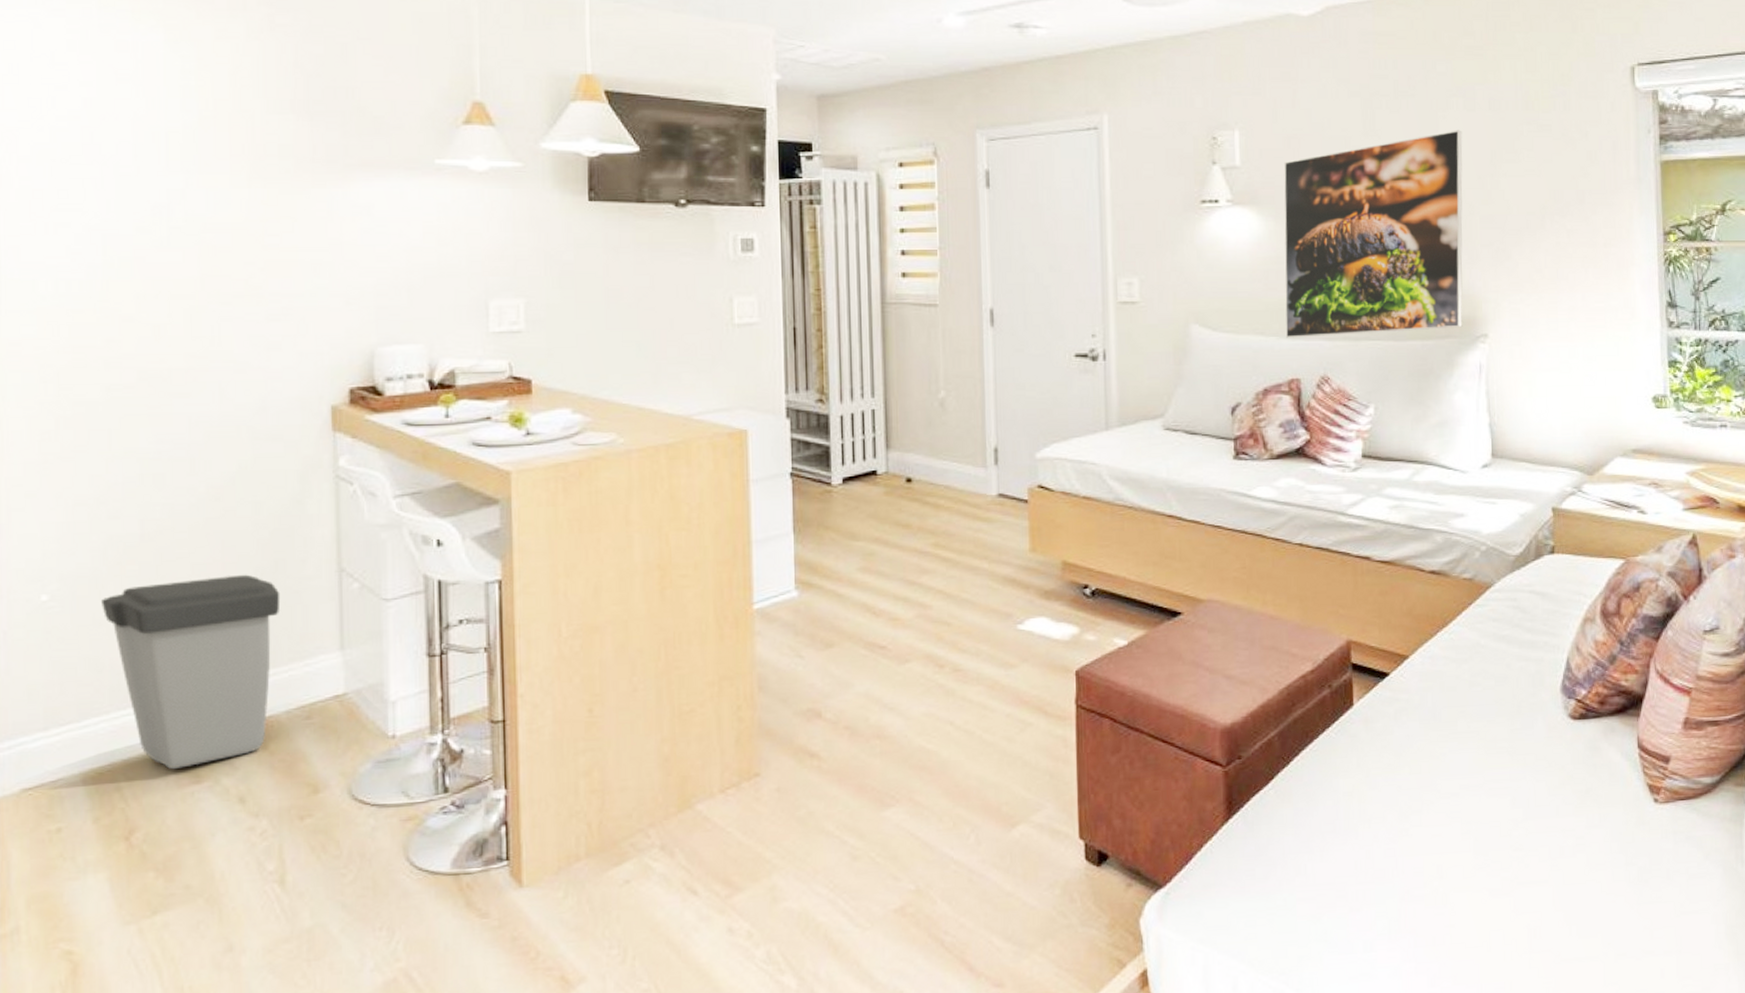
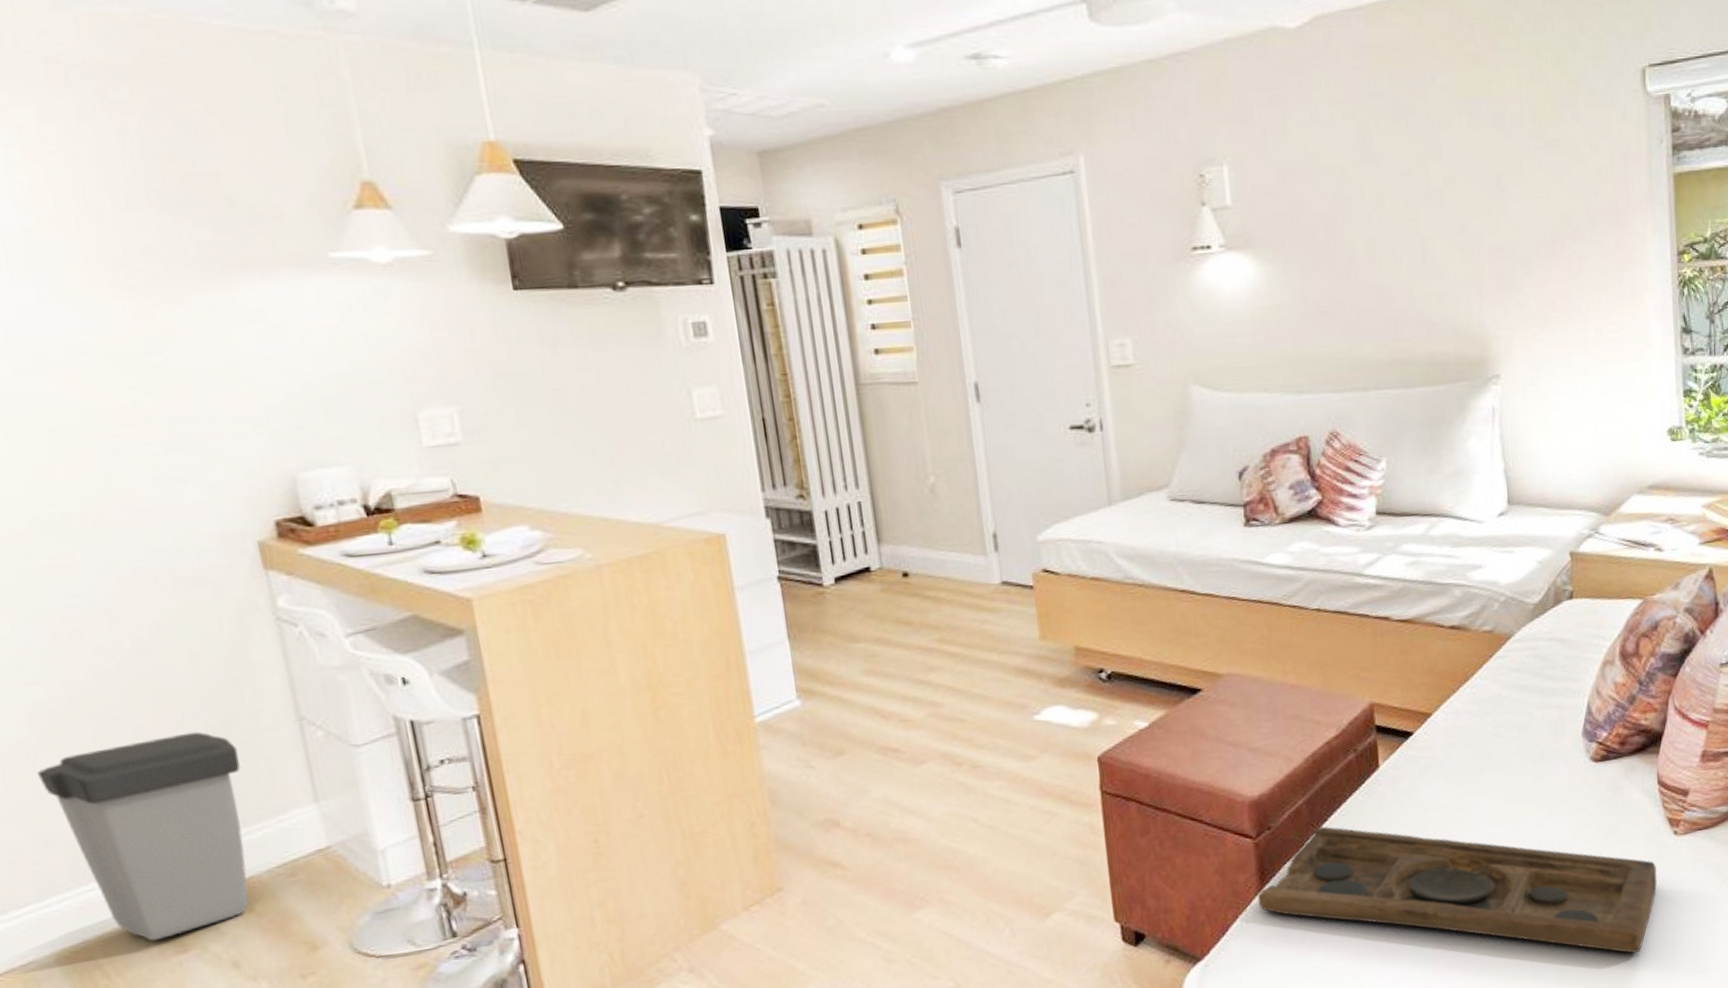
decorative tray: none [1224,760,1637,925] -> present [1257,826,1658,954]
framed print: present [1284,130,1463,338] -> none [1278,151,1474,393]

